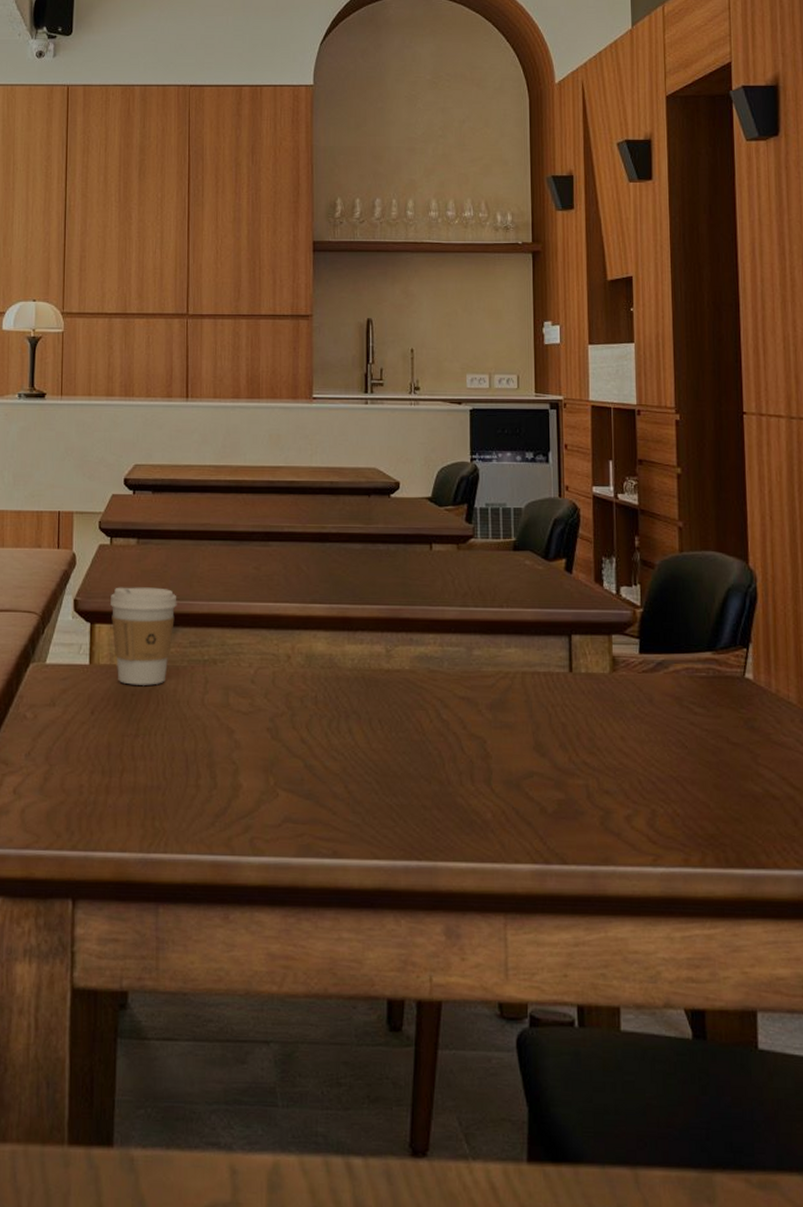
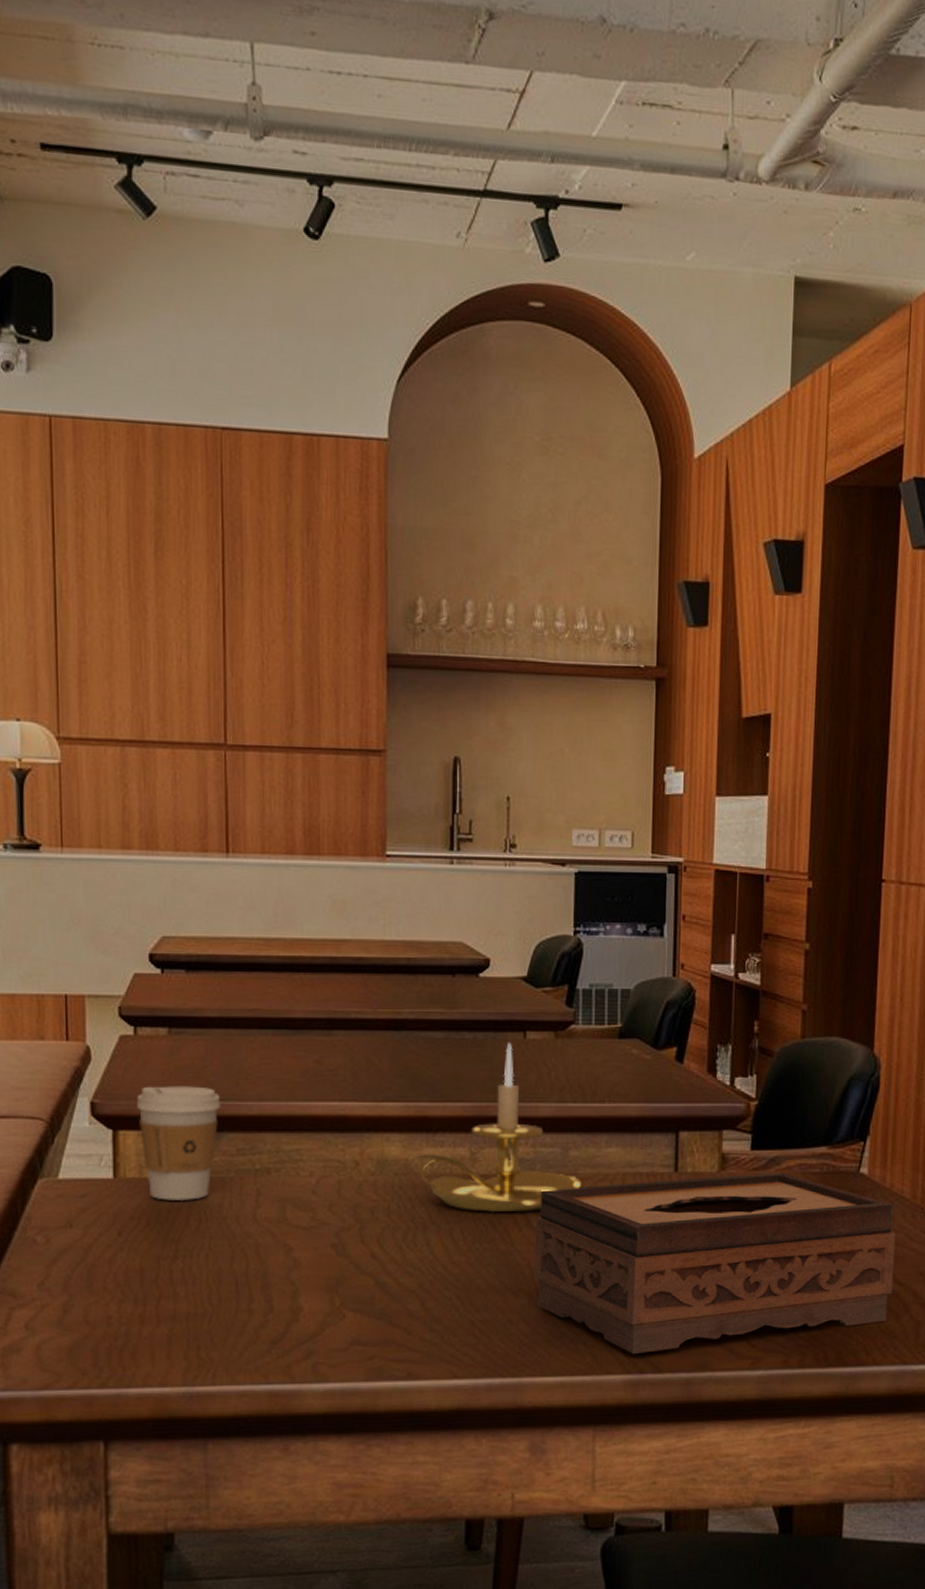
candle holder: none [333,554,485,706] -> present [409,1043,581,1213]
tissue box: none [444,675,788,845] -> present [534,1172,896,1355]

